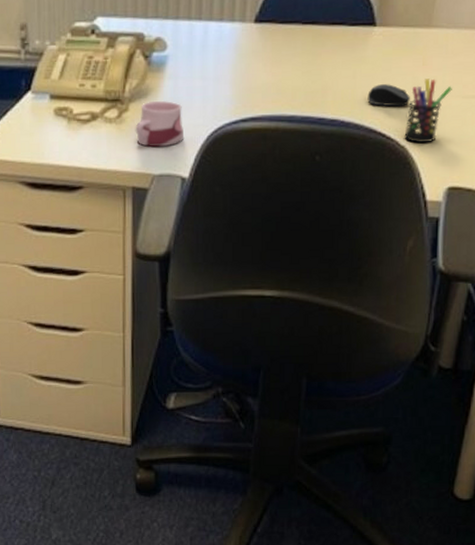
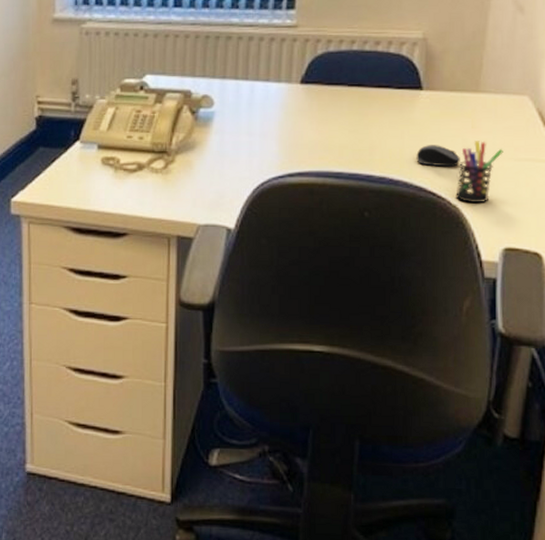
mug: present [135,100,183,148] -> none [181,153,229,198]

